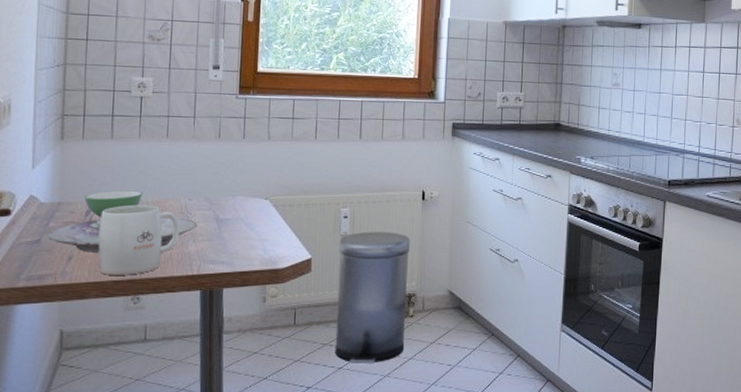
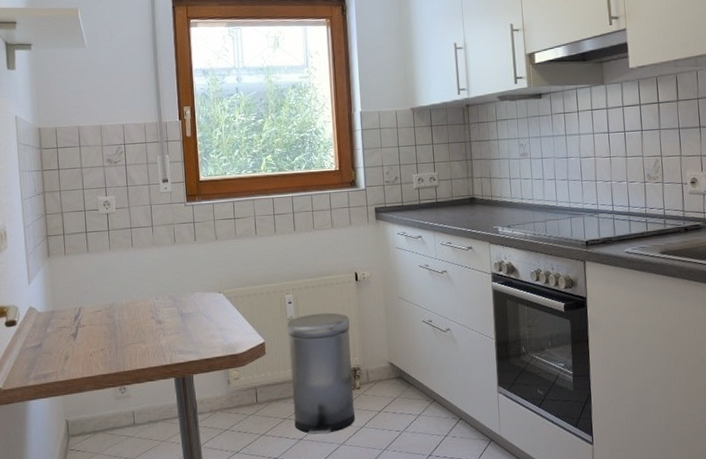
plate: present [47,217,198,253] -> none [46,316,166,352]
bowl: present [83,190,143,218] -> none [71,295,118,322]
mug: present [98,205,180,275] -> none [86,306,152,370]

